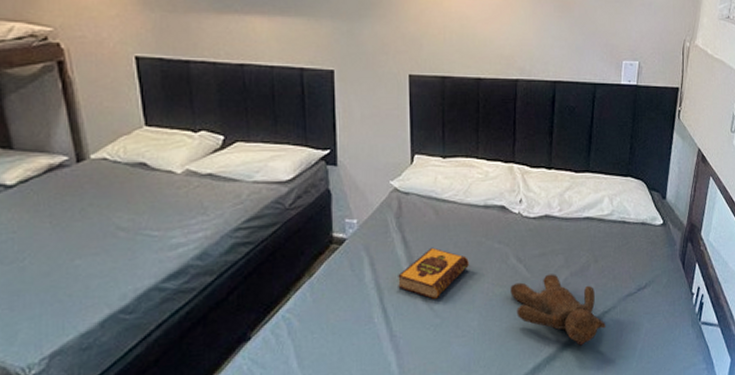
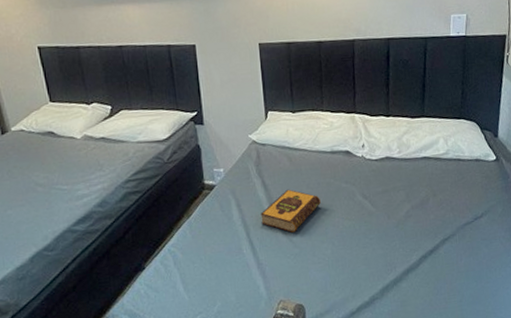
teddy bear: present [510,274,606,346] -> none [358,207,446,269]

